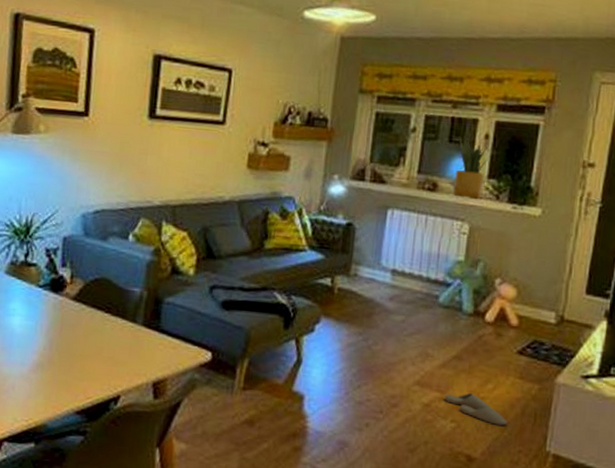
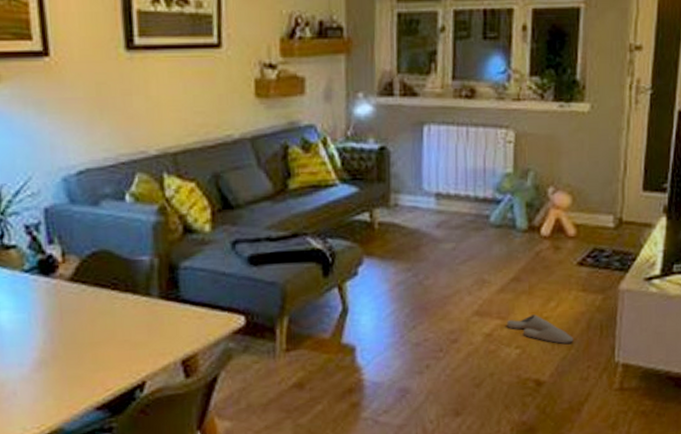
planter: present [453,136,492,199] -> none [493,30,532,101]

